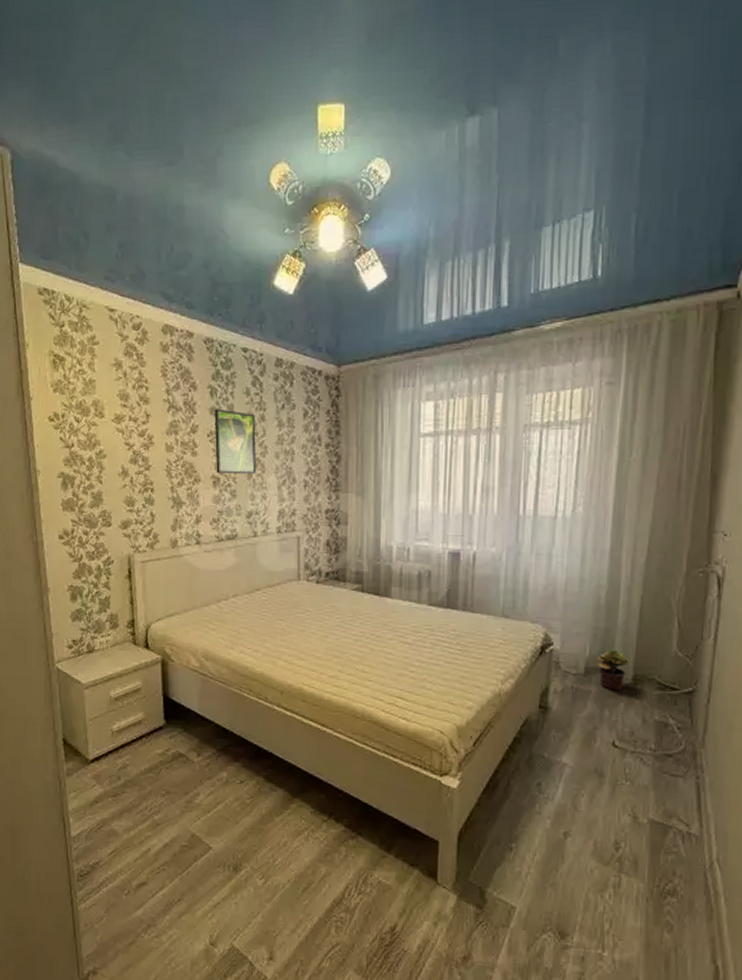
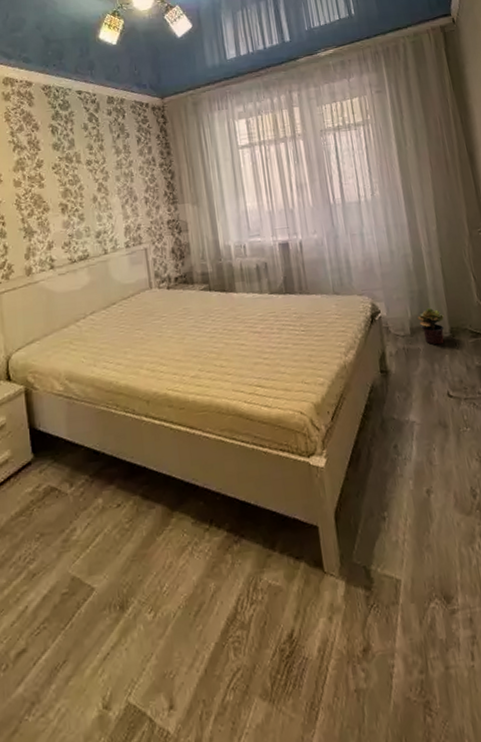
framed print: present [214,409,257,475] -> none [57,144,101,202]

